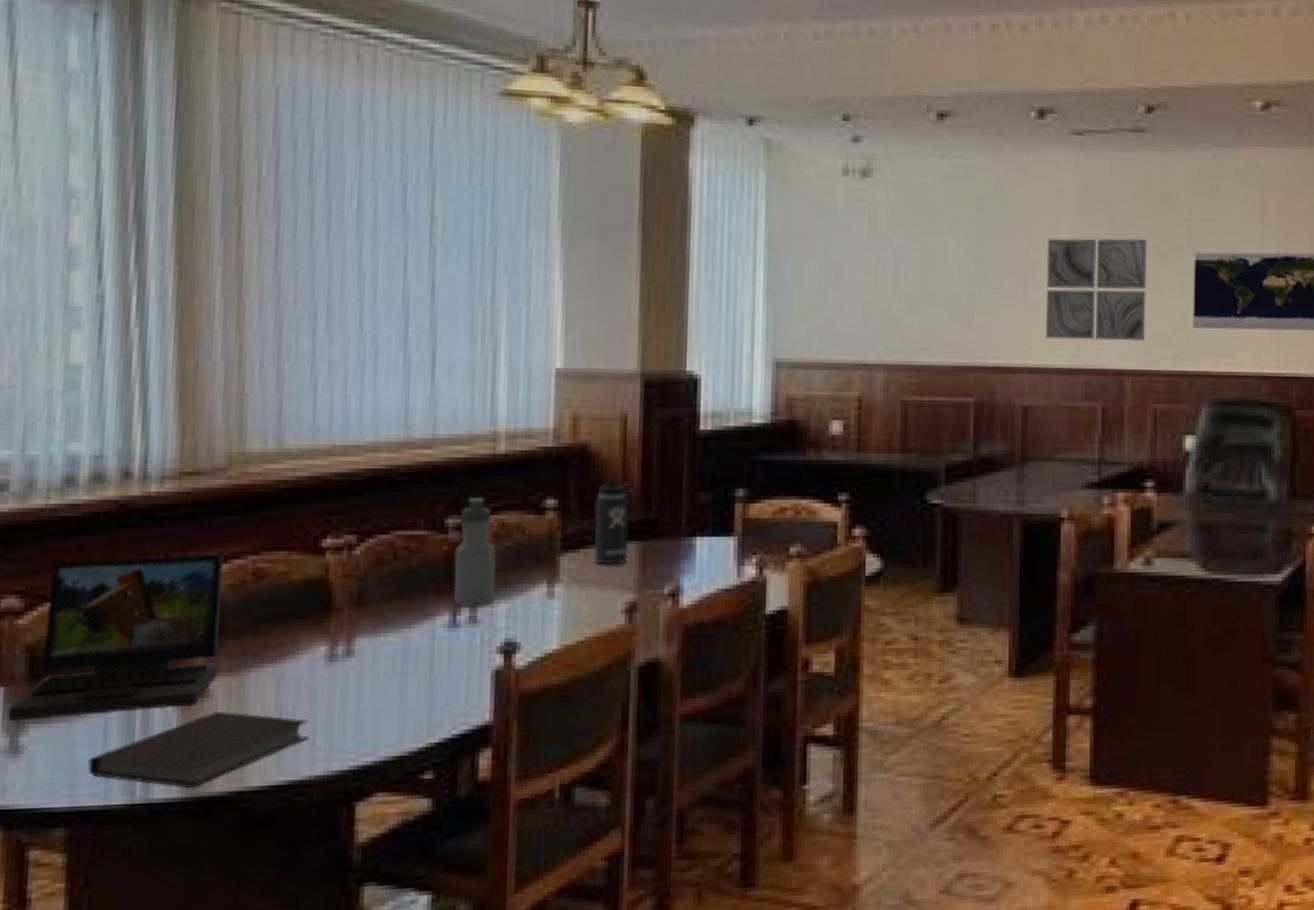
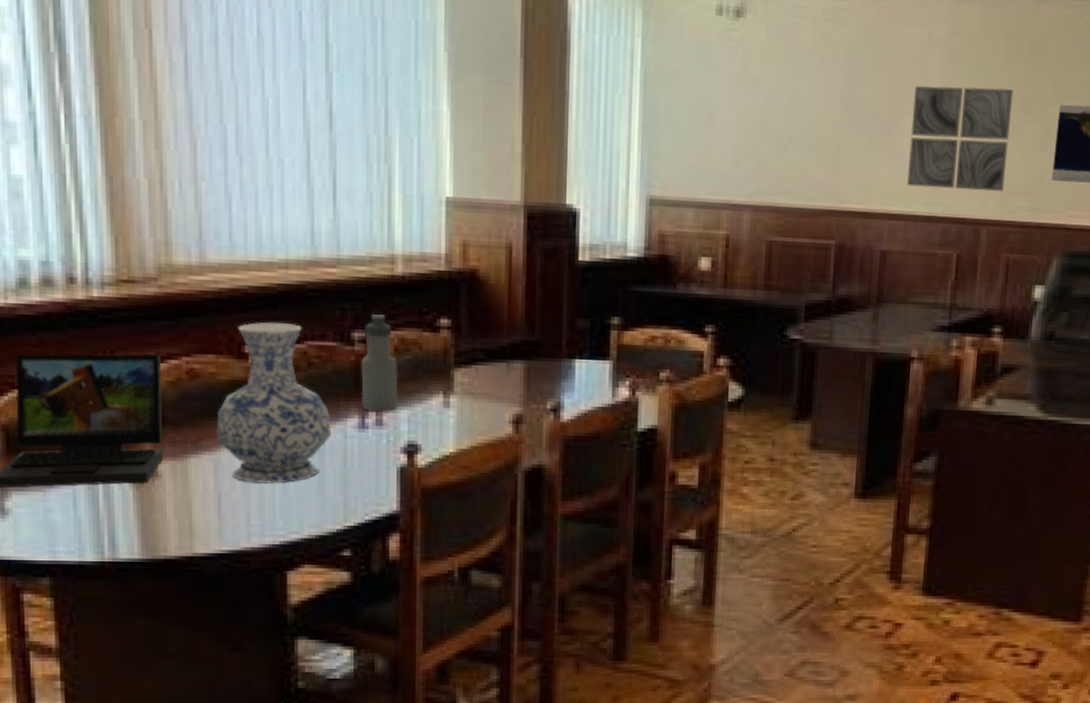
notebook: present [88,710,310,789] -> none [63,489,245,552]
vase: none [282,511,417,698] -> present [216,321,331,484]
thermos bottle: present [593,472,635,566] -> none [483,297,520,382]

